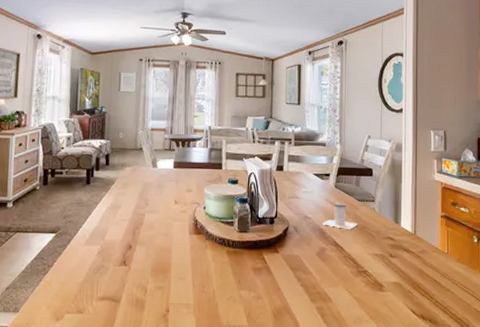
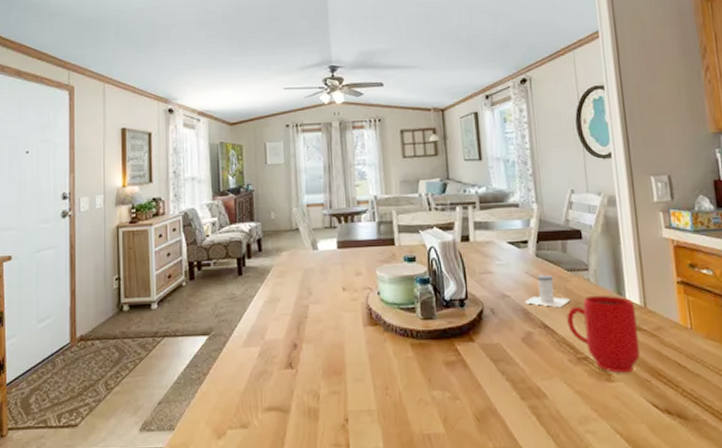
mug: none [354,222,408,285] -> present [567,295,640,374]

